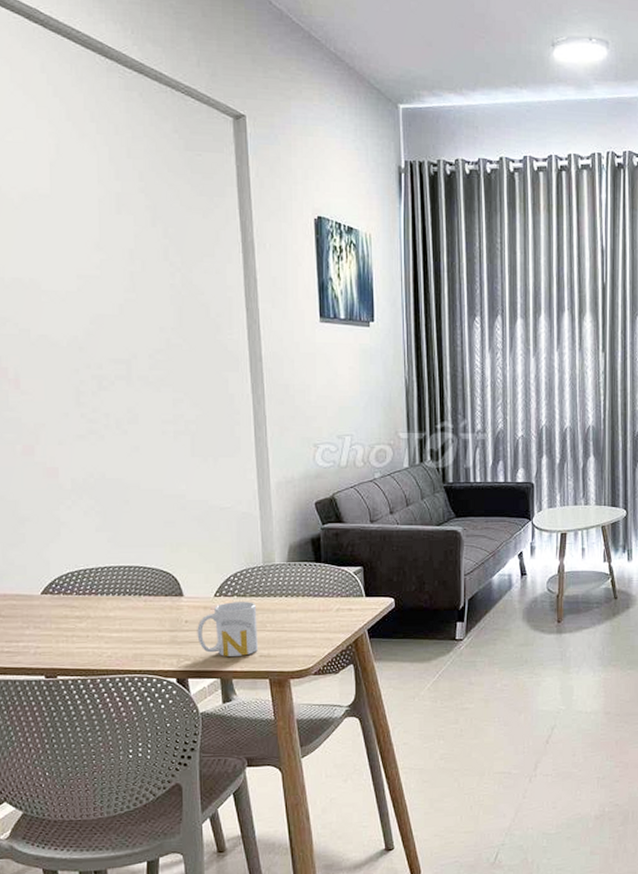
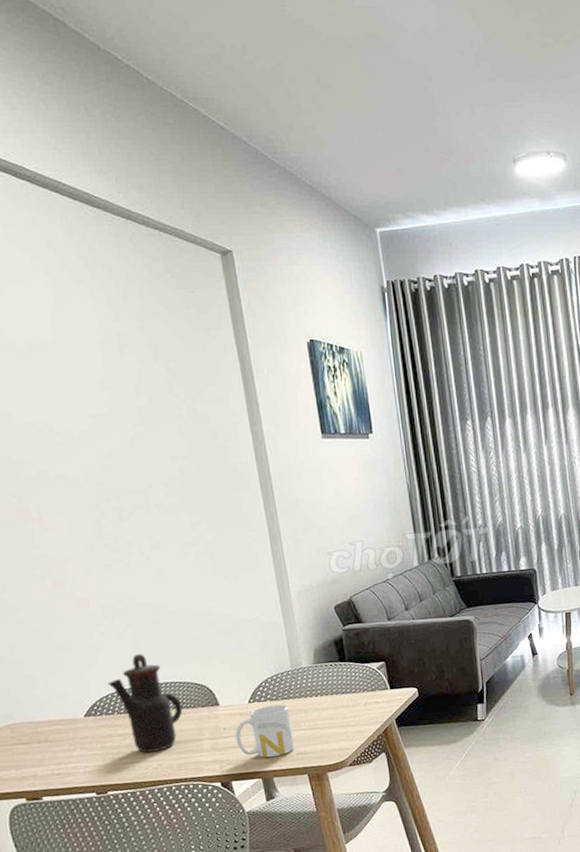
teapot: none [69,532,144,639] -> present [107,653,183,753]

